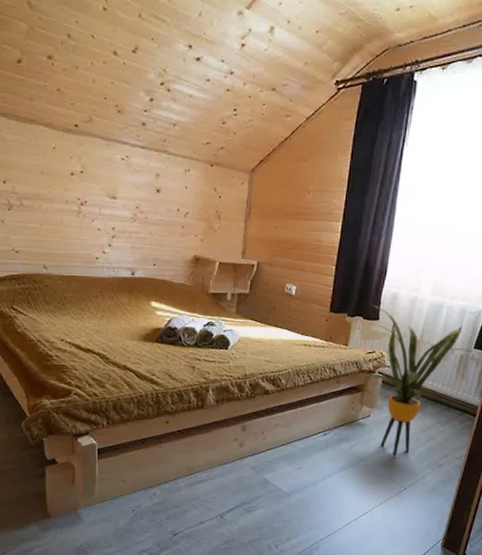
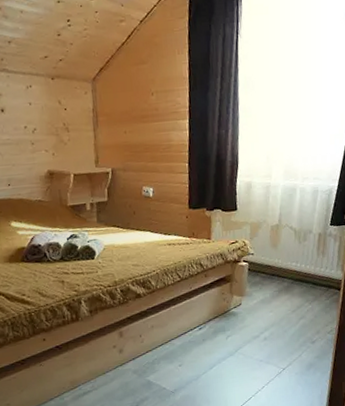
house plant: present [362,303,472,457] -> none [227,195,329,340]

